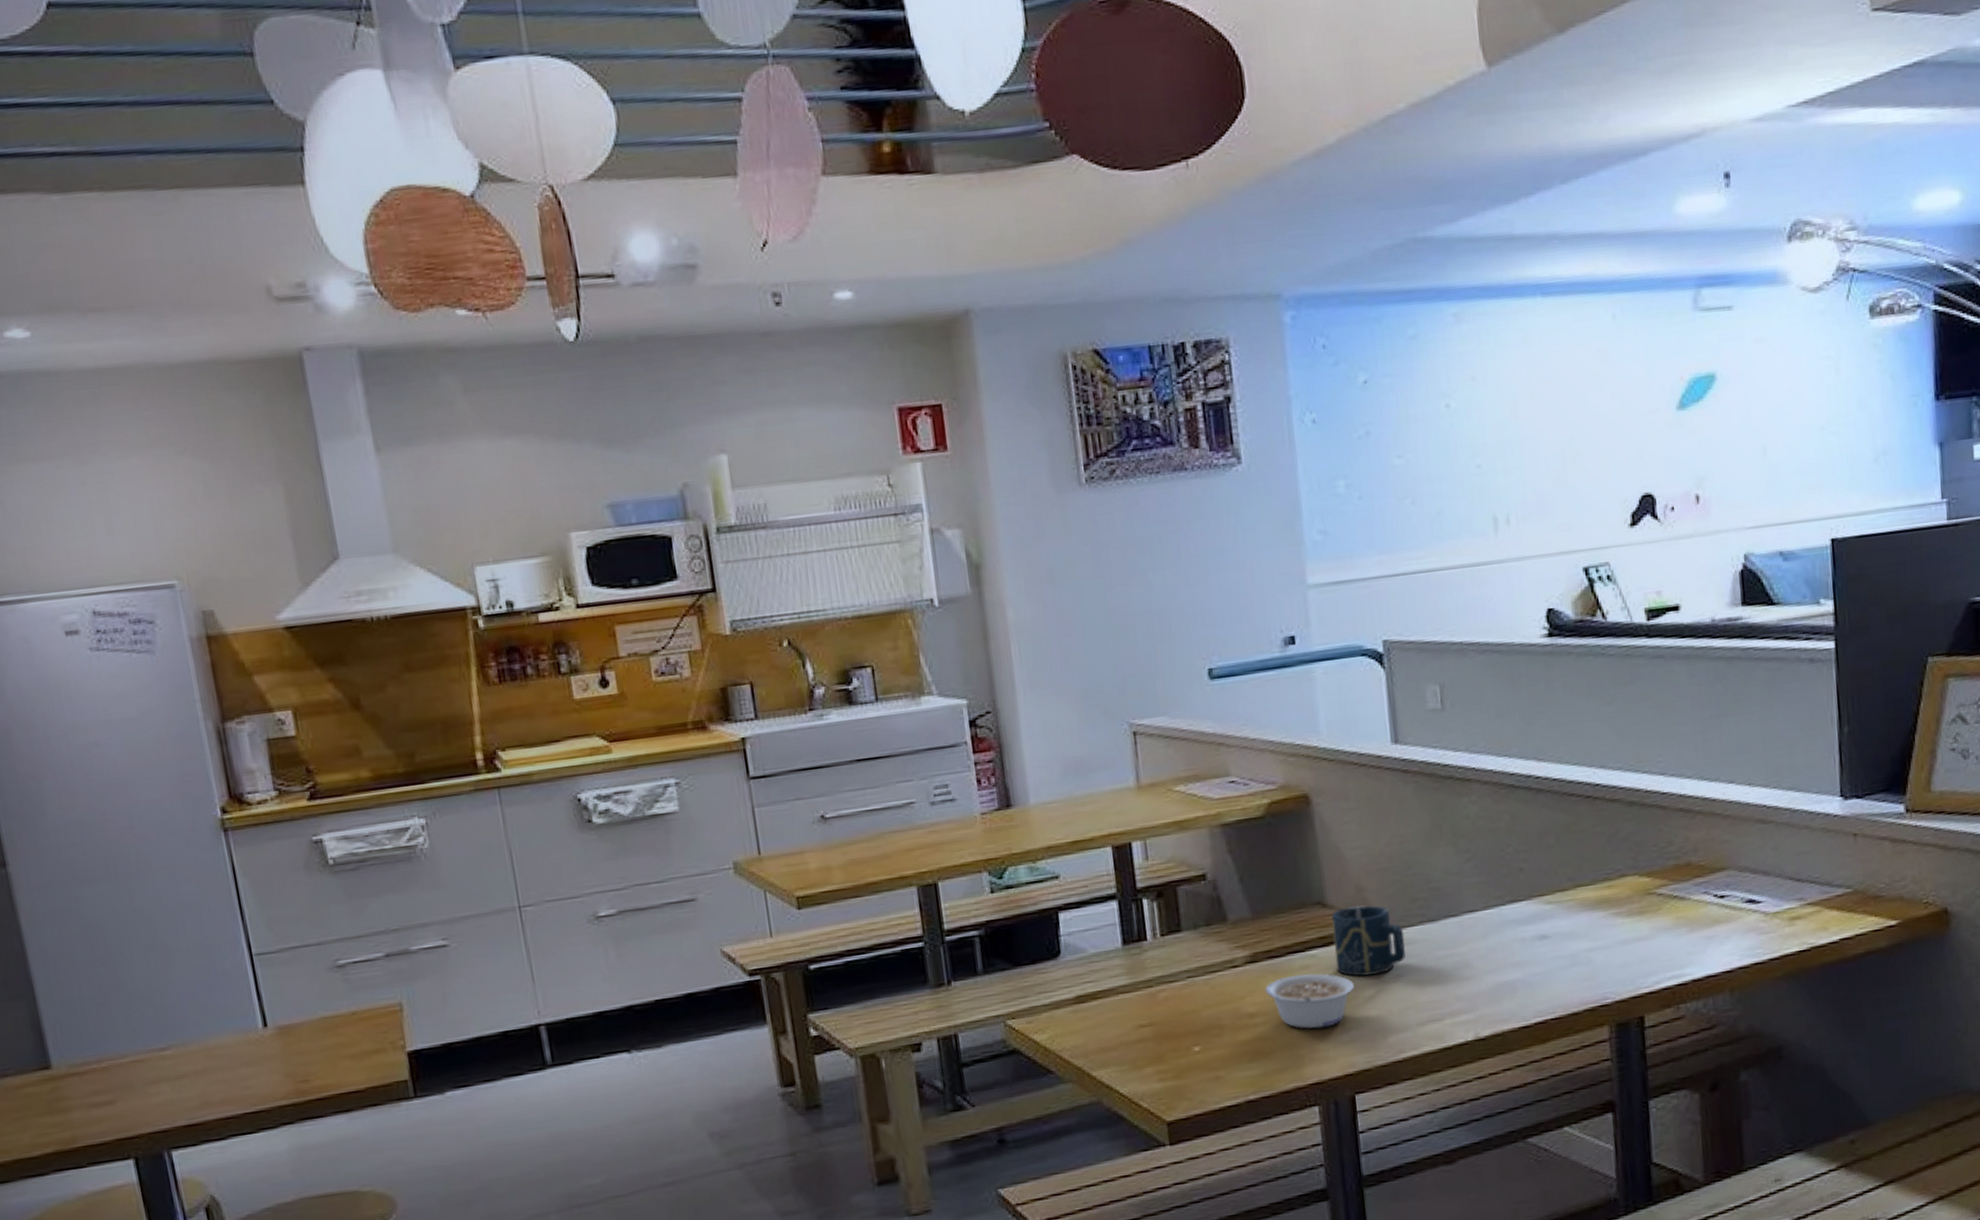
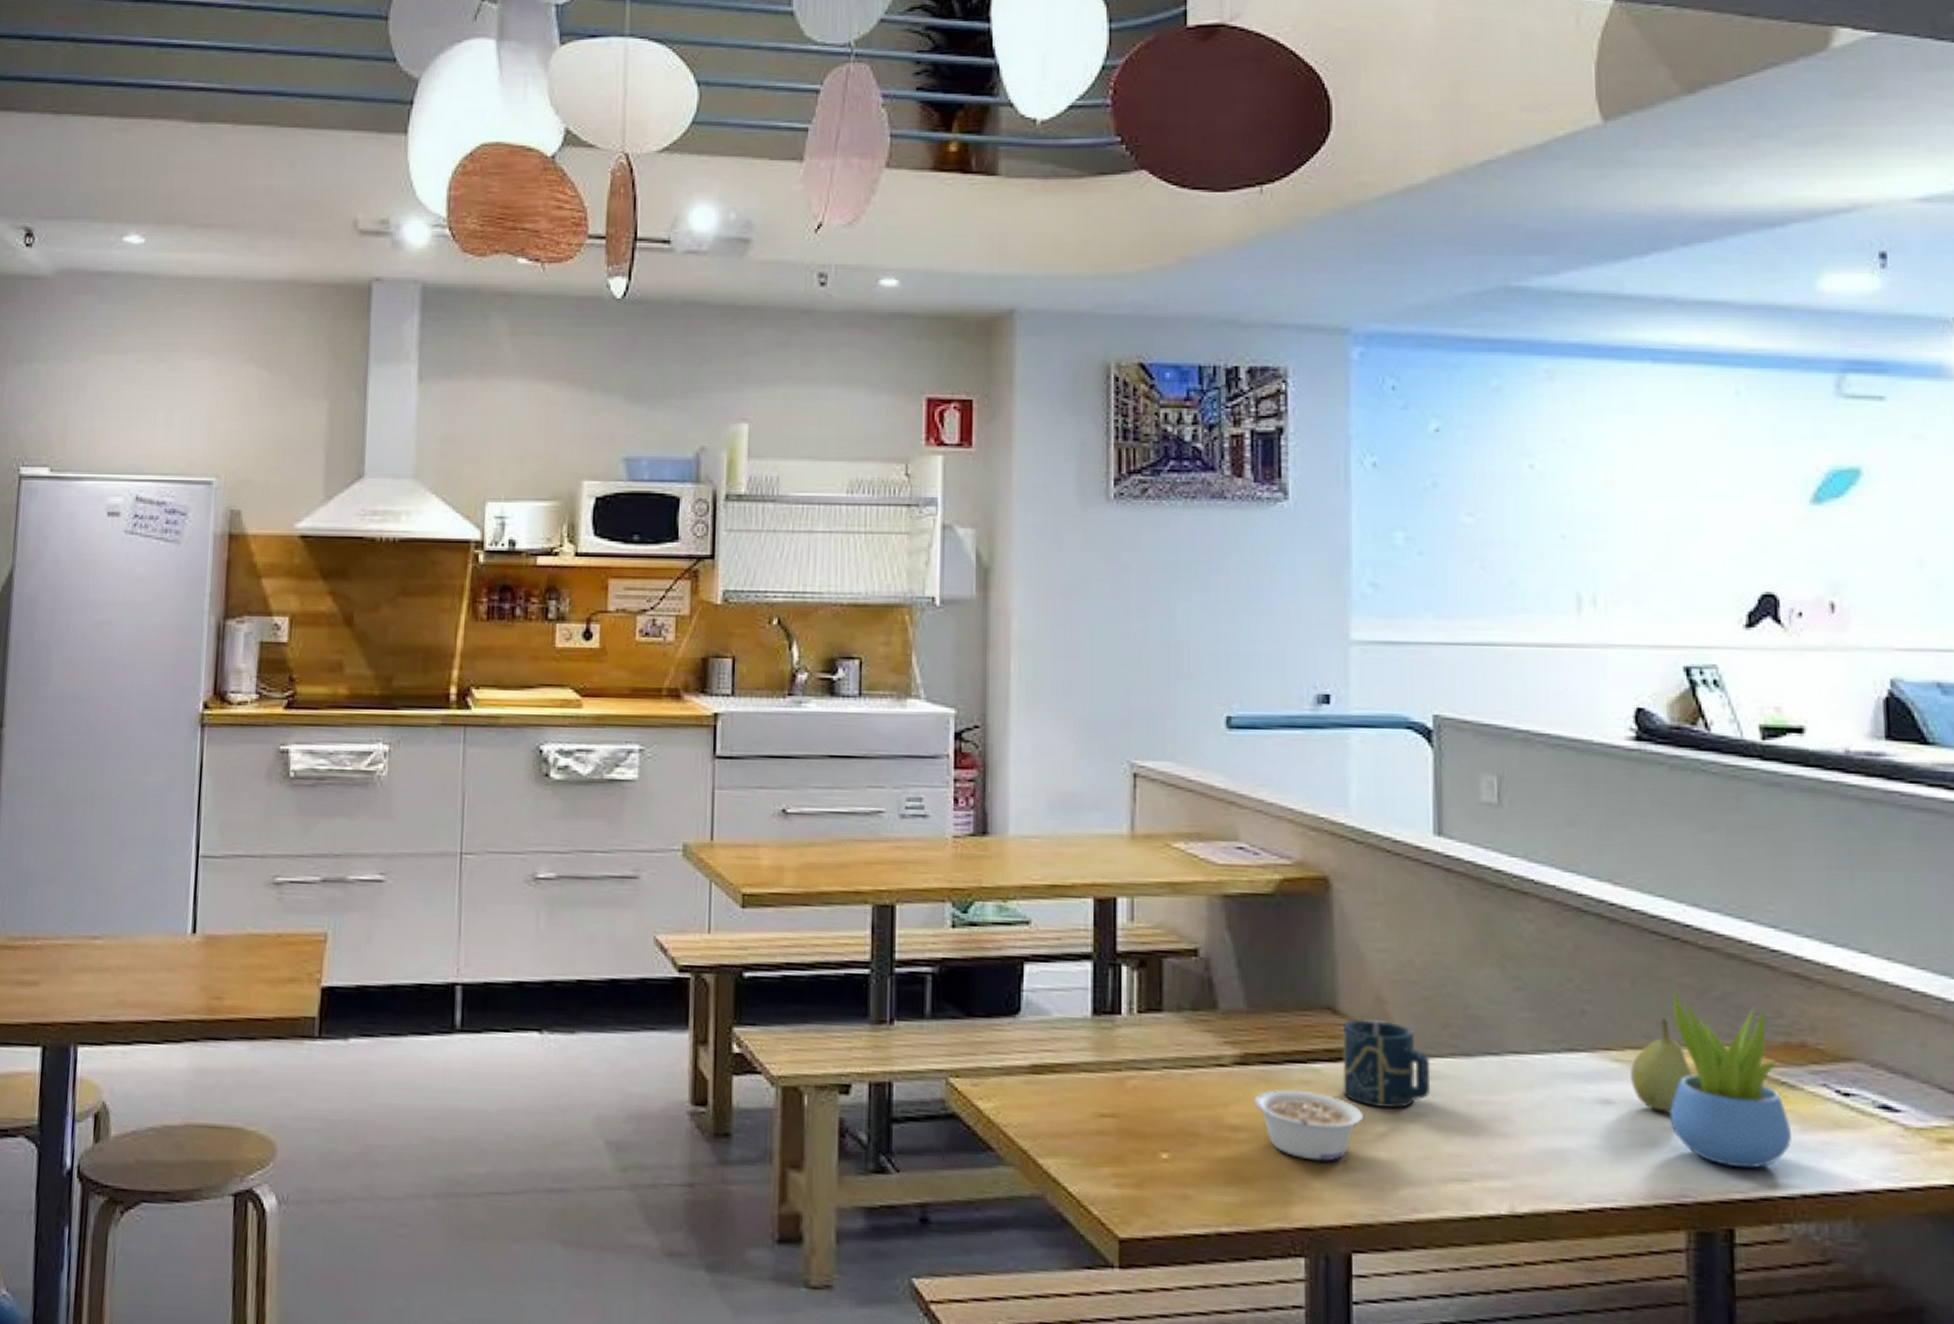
fruit: none [1560,863,1607,937] -> present [1630,1019,1692,1112]
succulent plant: none [1589,837,1683,969] -> present [1669,988,1791,1168]

